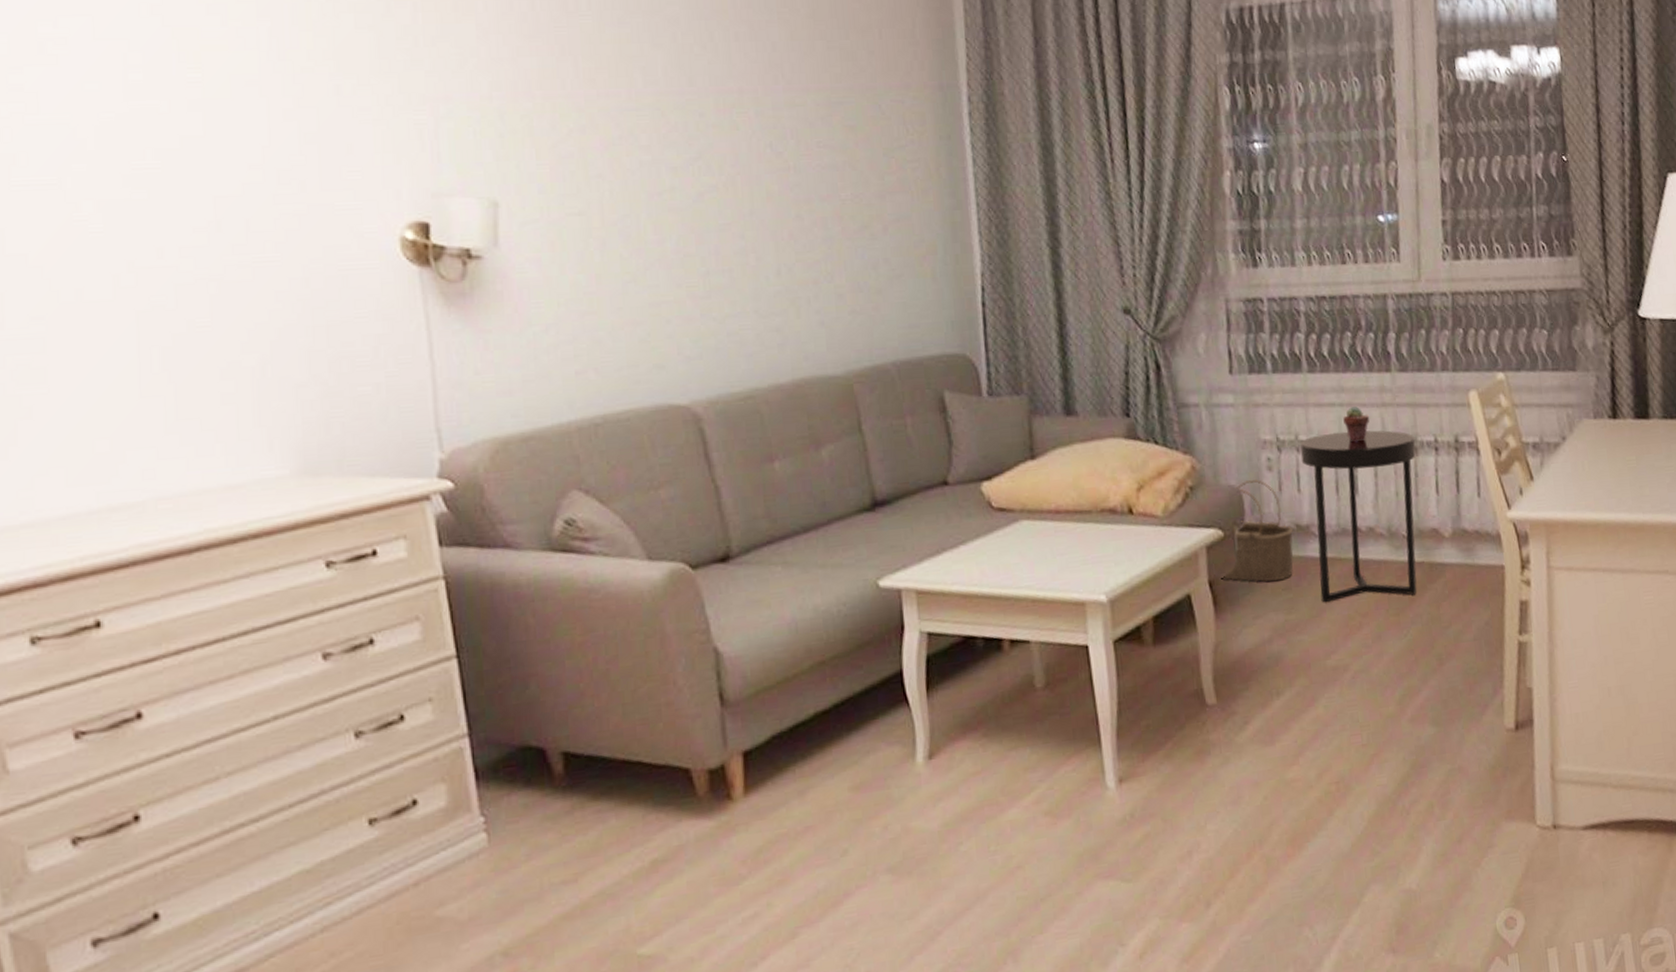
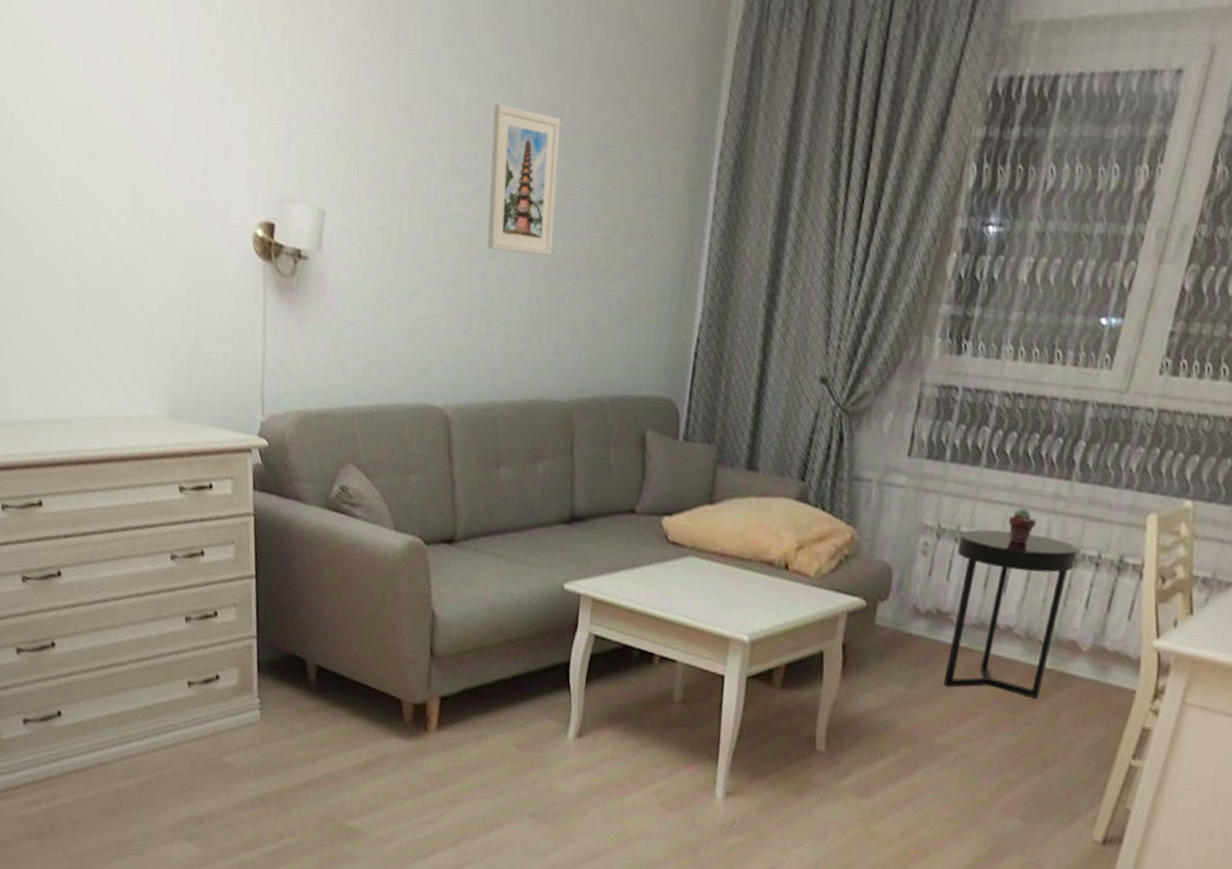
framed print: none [699,69,797,223] -> present [487,104,561,256]
wicker basket: present [1221,480,1294,582] -> none [854,560,933,657]

